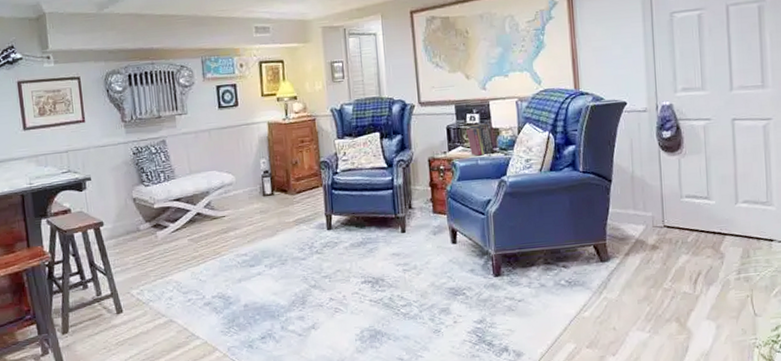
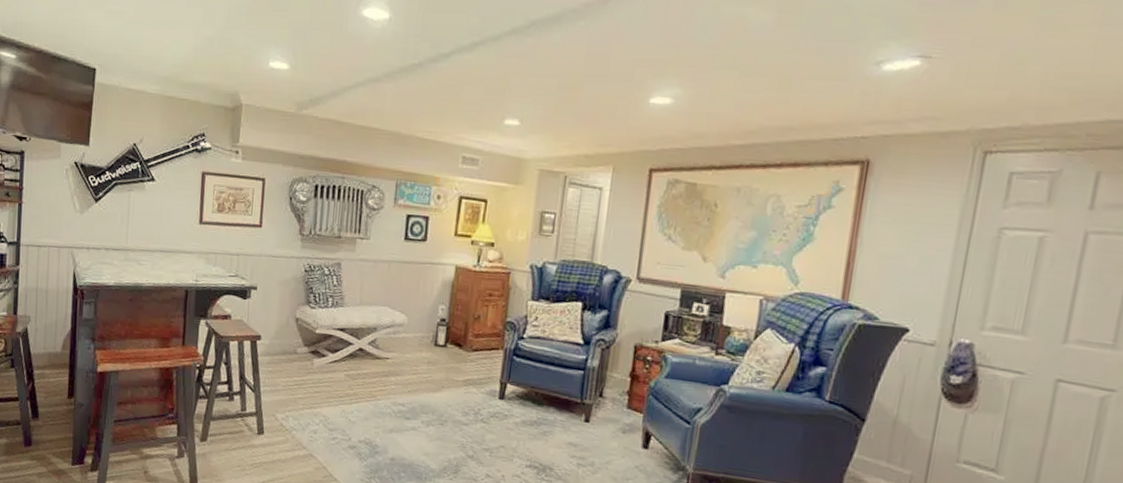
books: present [466,123,494,156] -> none [688,316,720,355]

